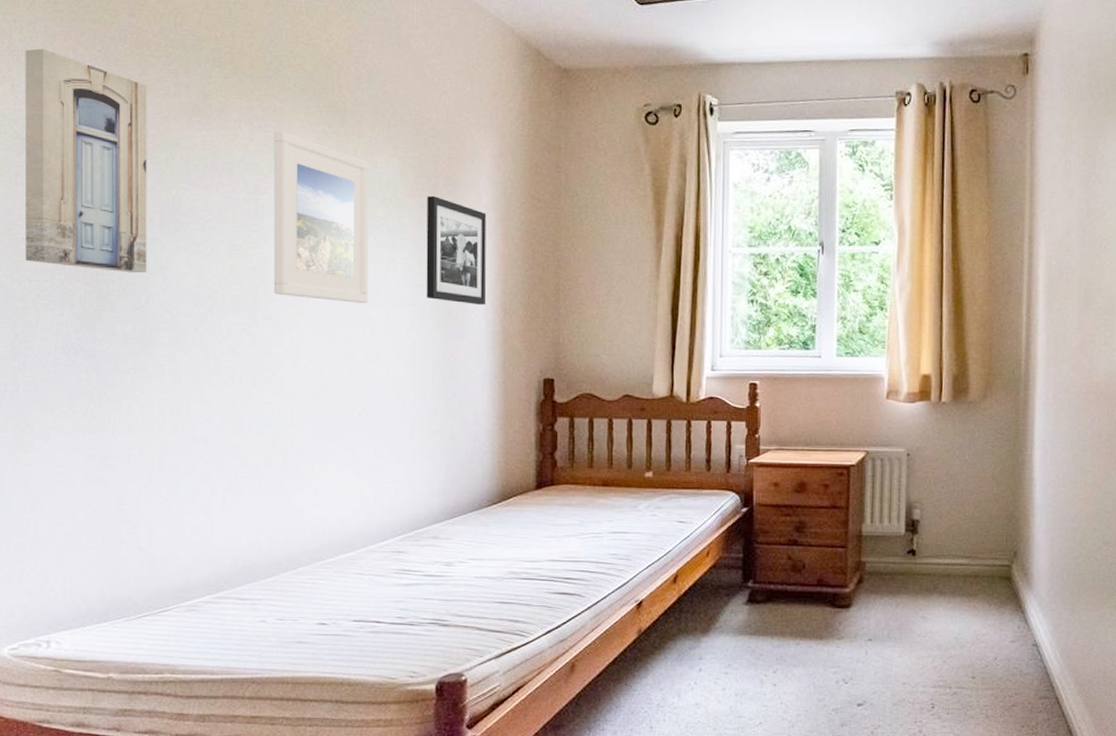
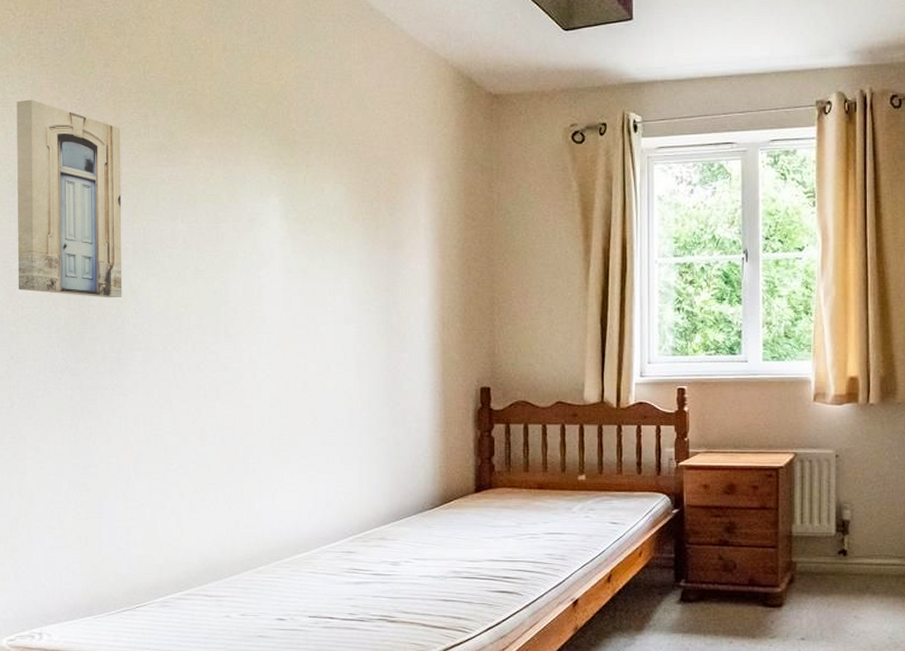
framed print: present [273,130,369,303] -> none [232,164,318,320]
picture frame: present [426,195,486,305] -> none [370,218,425,319]

